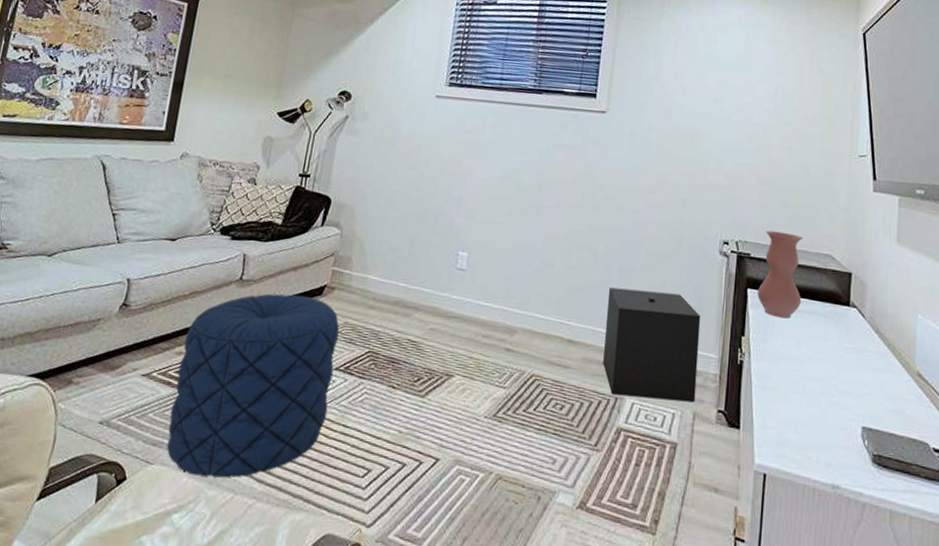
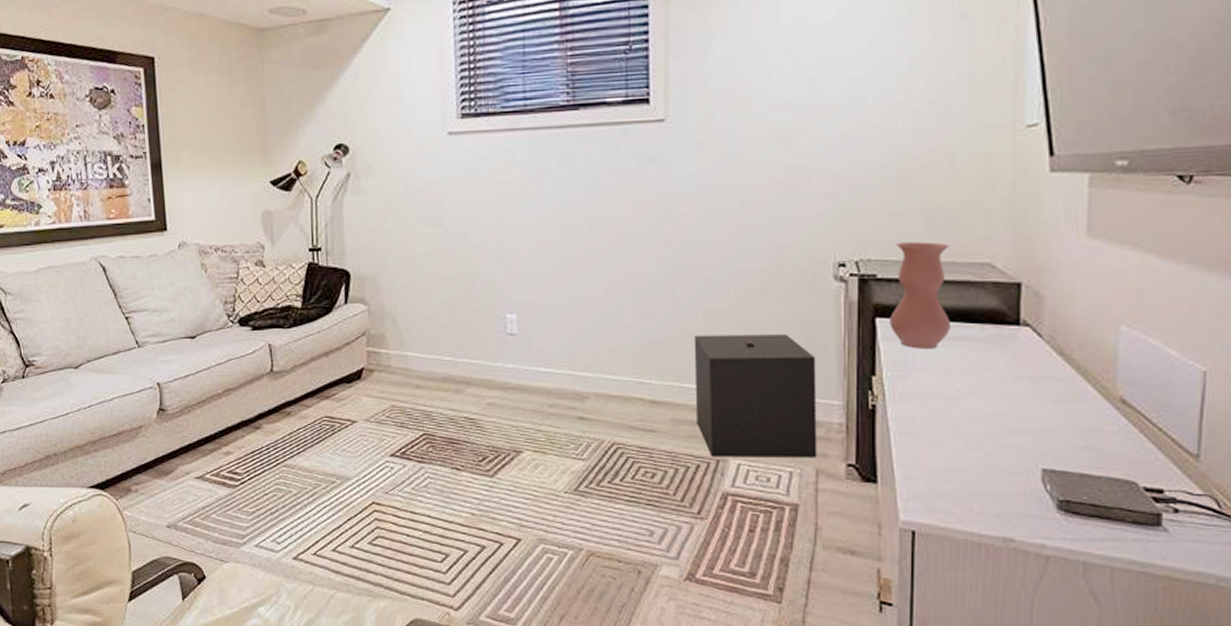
pouf: present [166,293,340,478] -> none [229,381,392,571]

